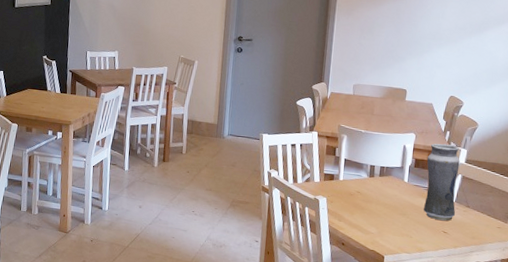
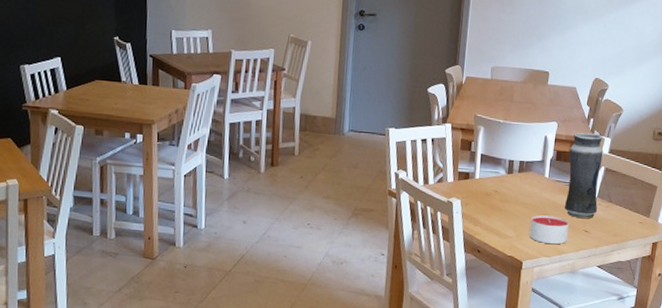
candle: none [390,215,428,243] -> present [529,215,569,245]

